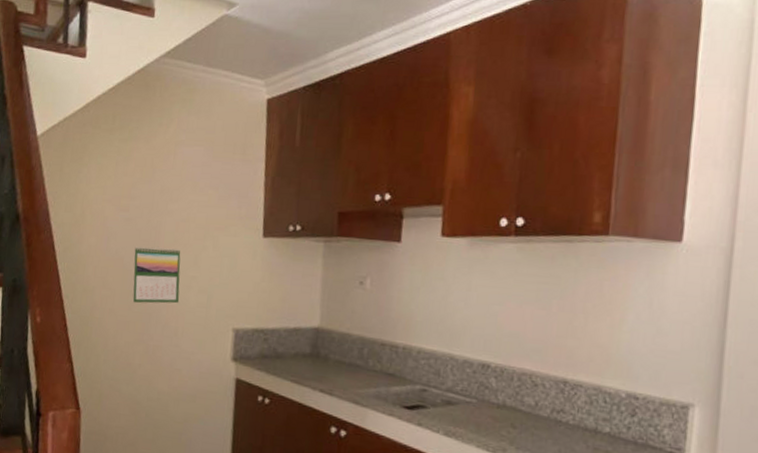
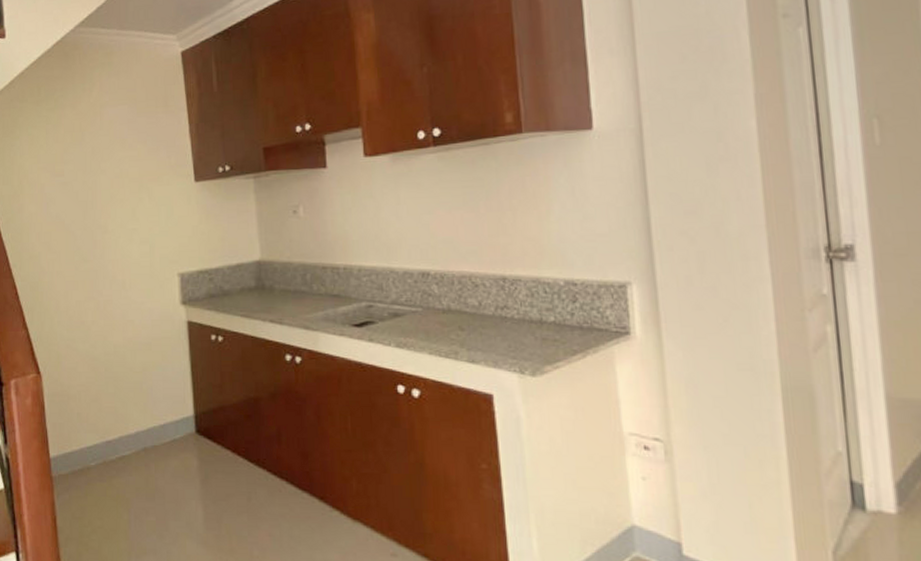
calendar: present [132,247,181,304] -> none [74,205,123,263]

